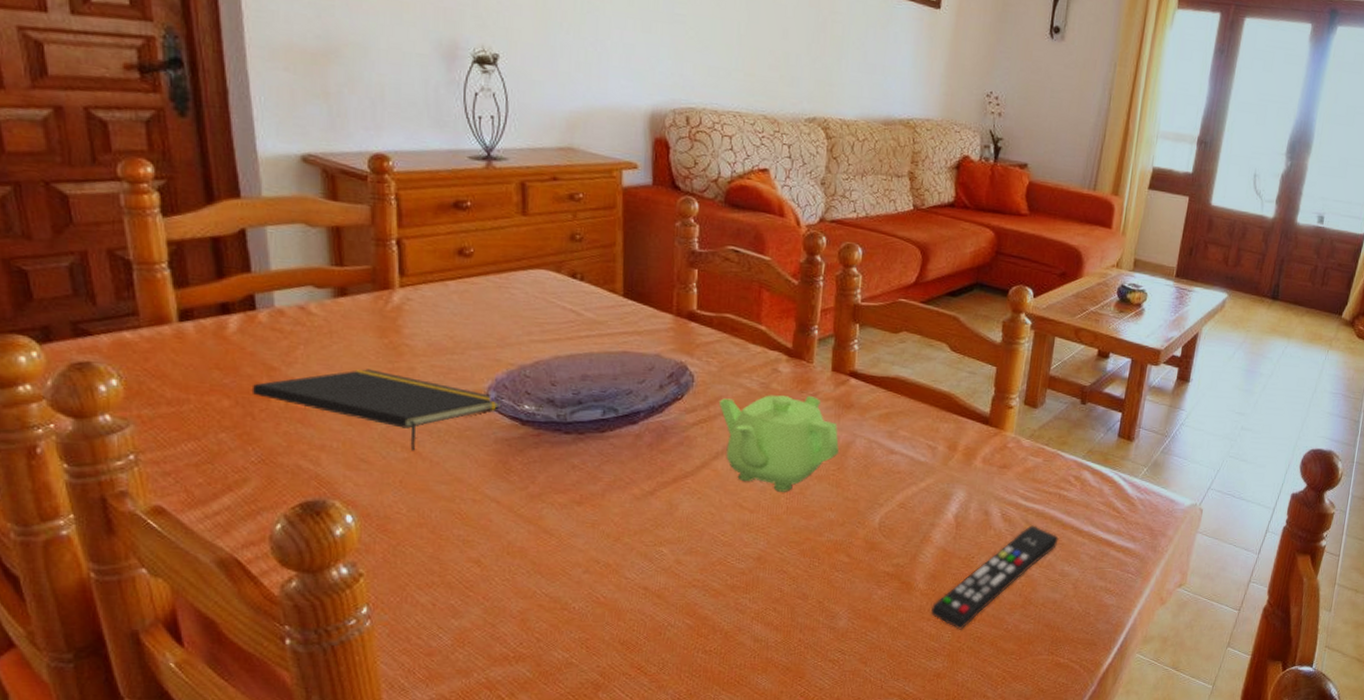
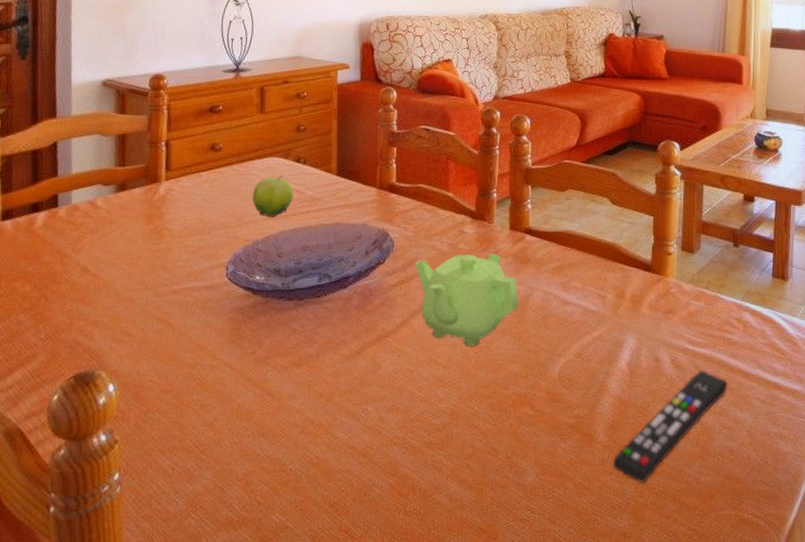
notepad: present [251,369,504,451] -> none [47,252,240,323]
fruit: none [516,290,569,340] -> present [252,174,294,217]

